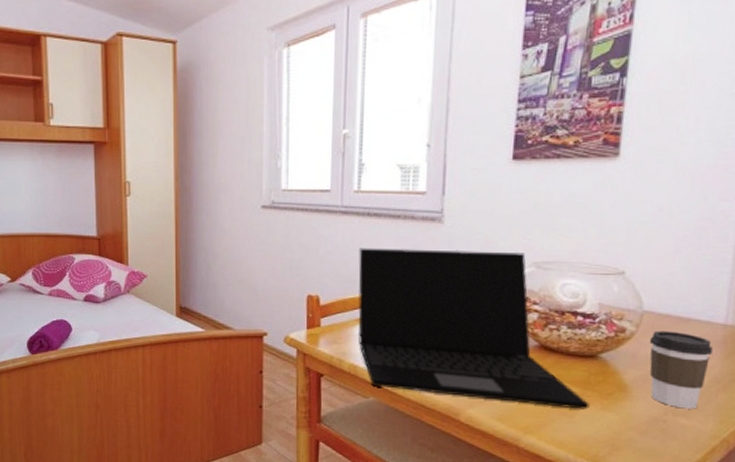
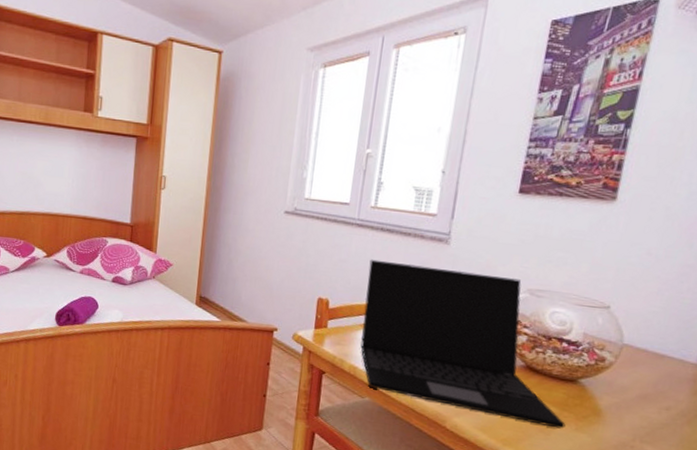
coffee cup: present [649,330,713,409] -> none [622,363,683,439]

